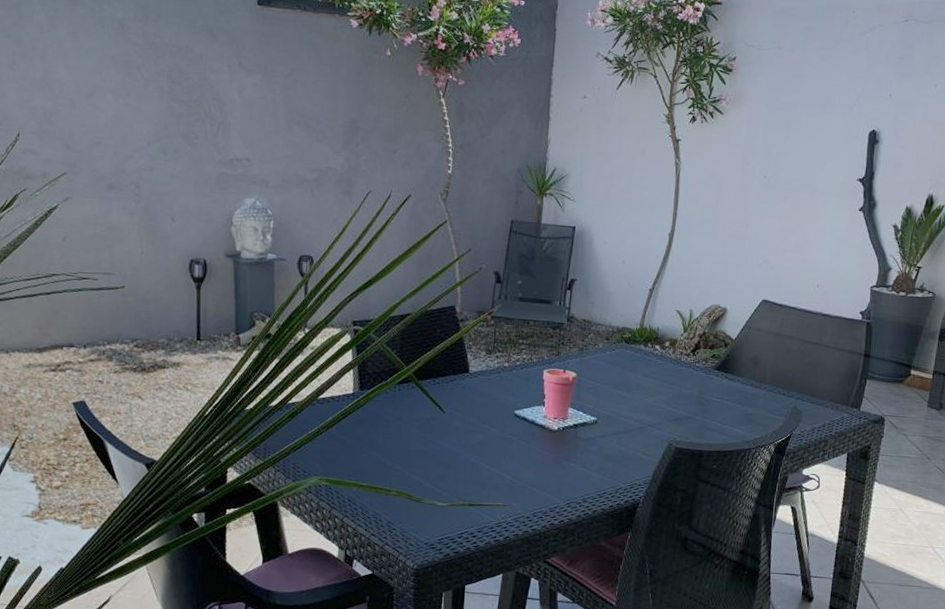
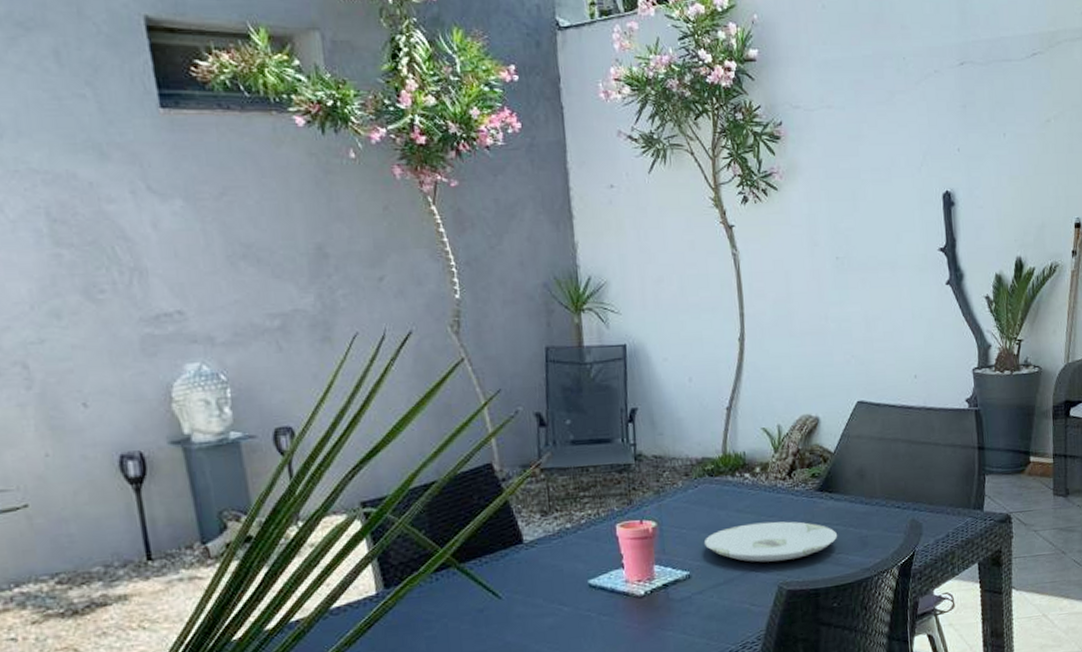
plate: none [612,387,727,423] -> present [703,521,838,563]

